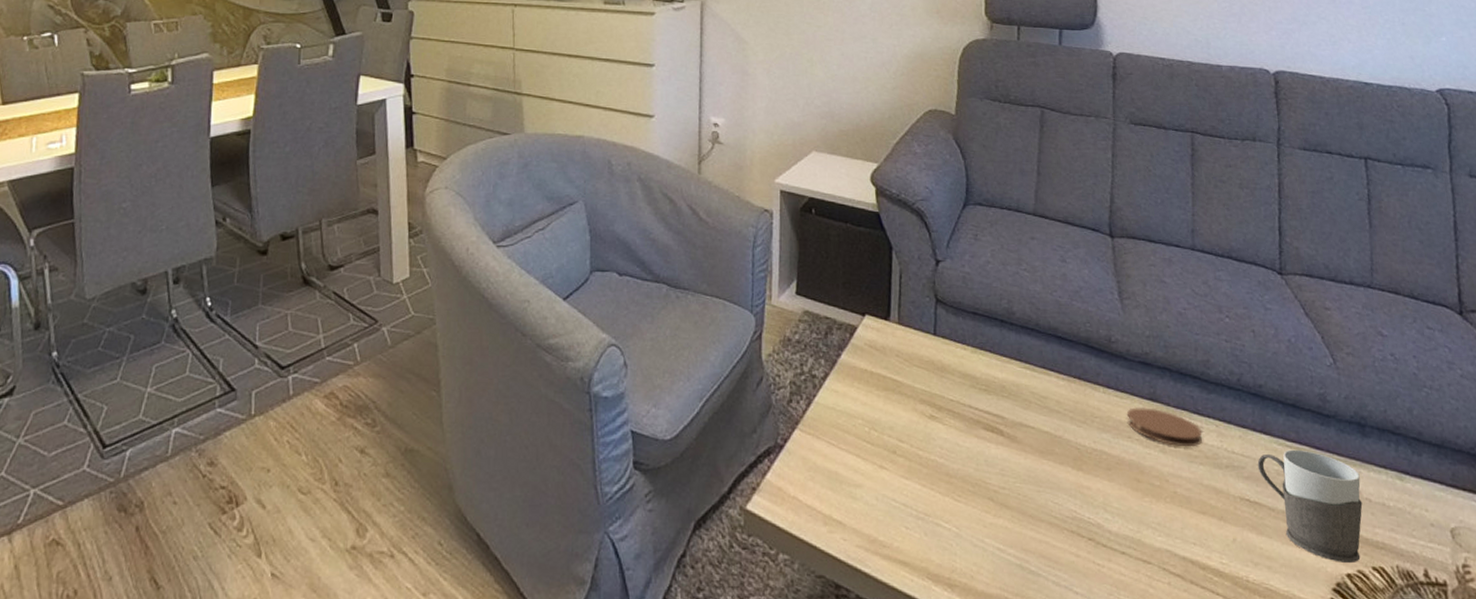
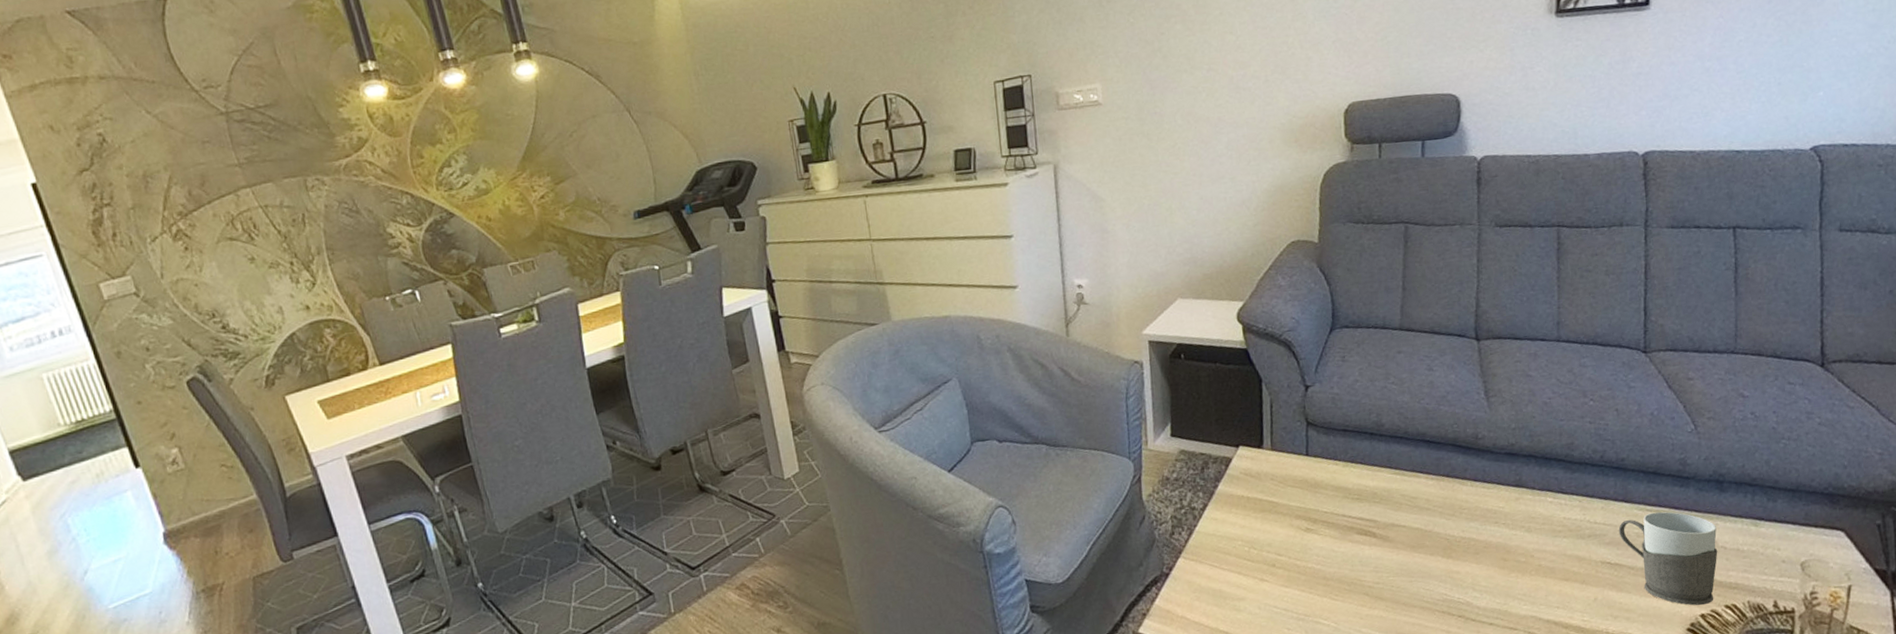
coaster: present [1126,407,1203,447] -> none [1493,493,1566,525]

